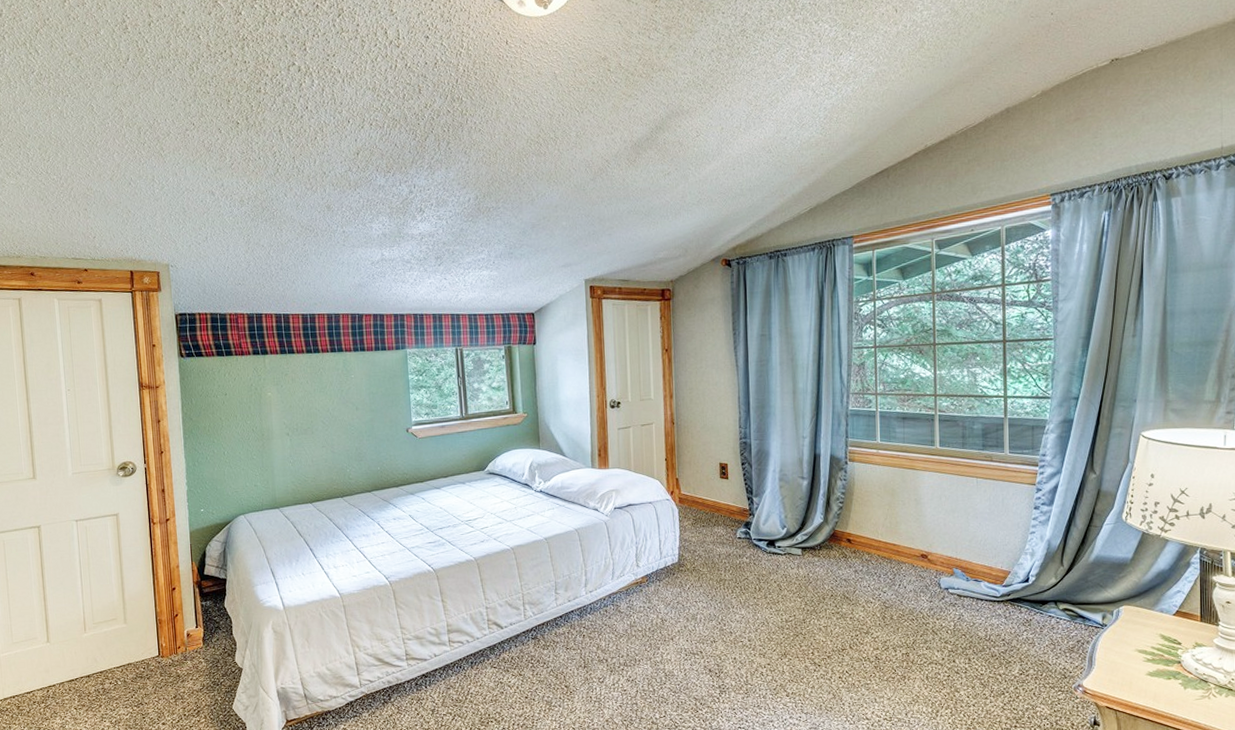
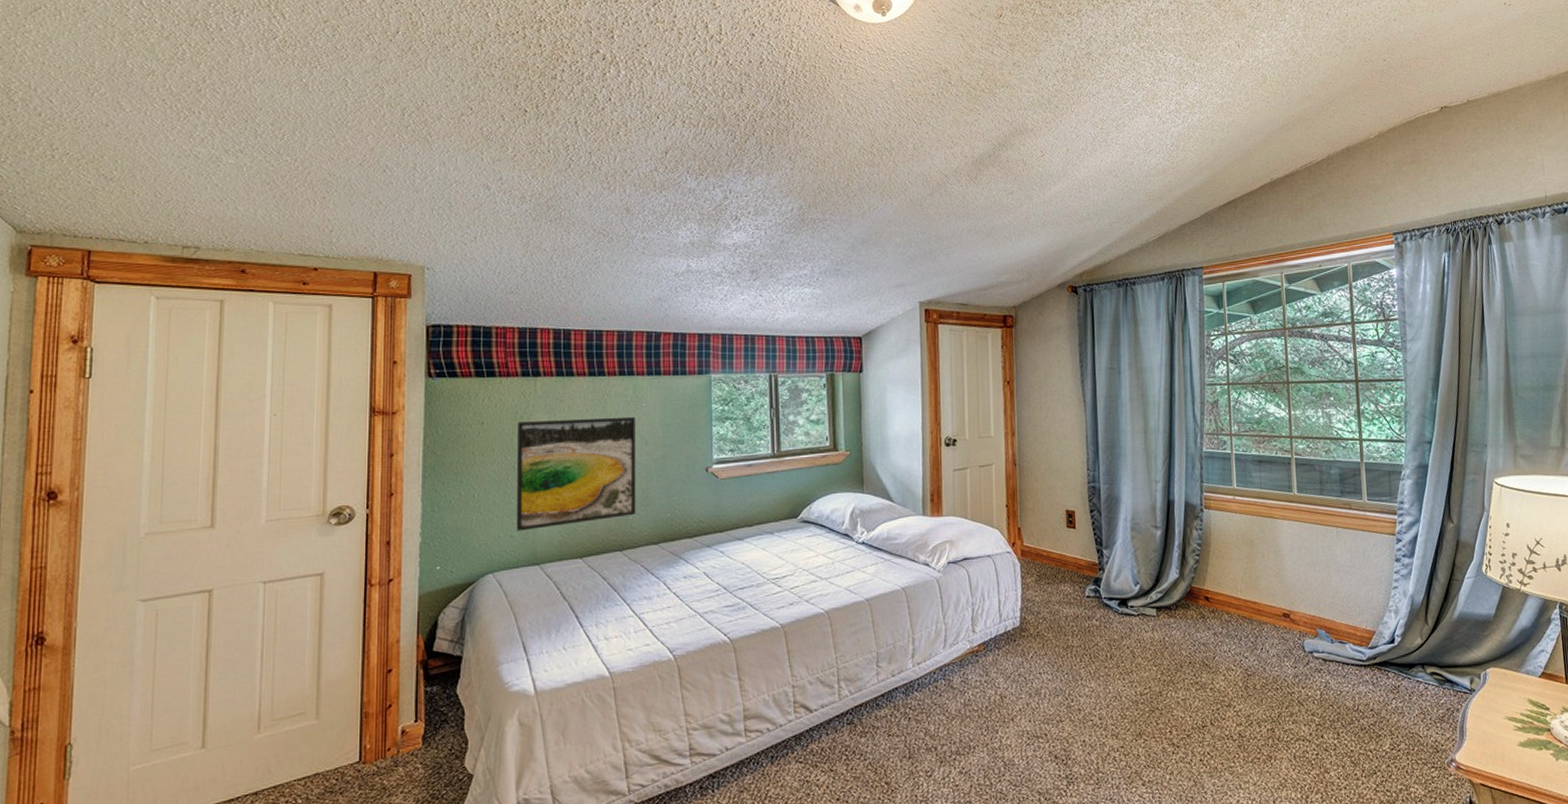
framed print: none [253,386,352,482] -> present [516,416,636,531]

